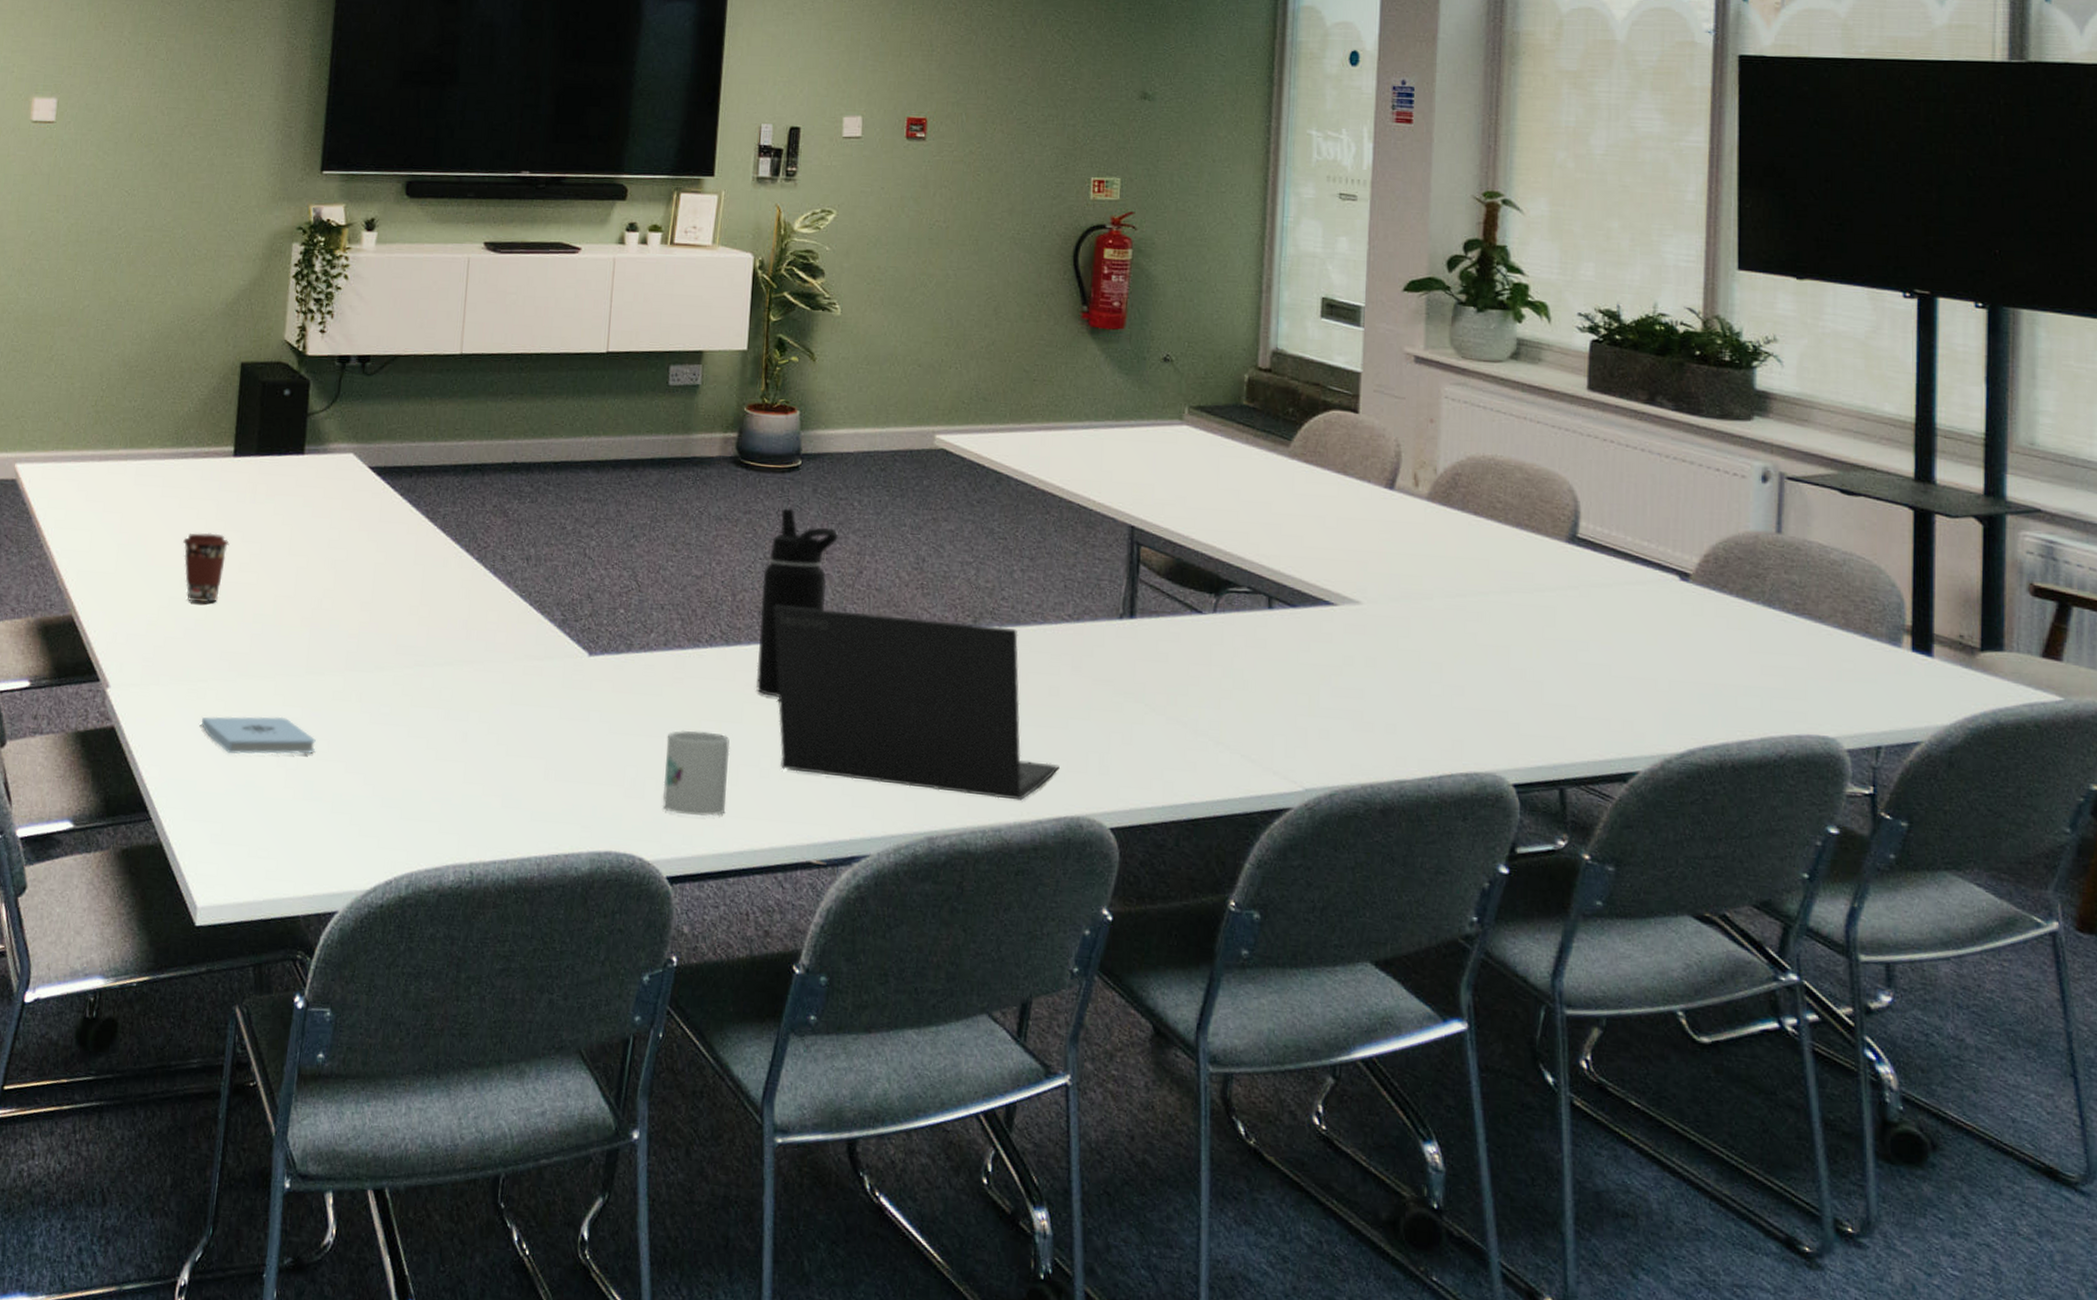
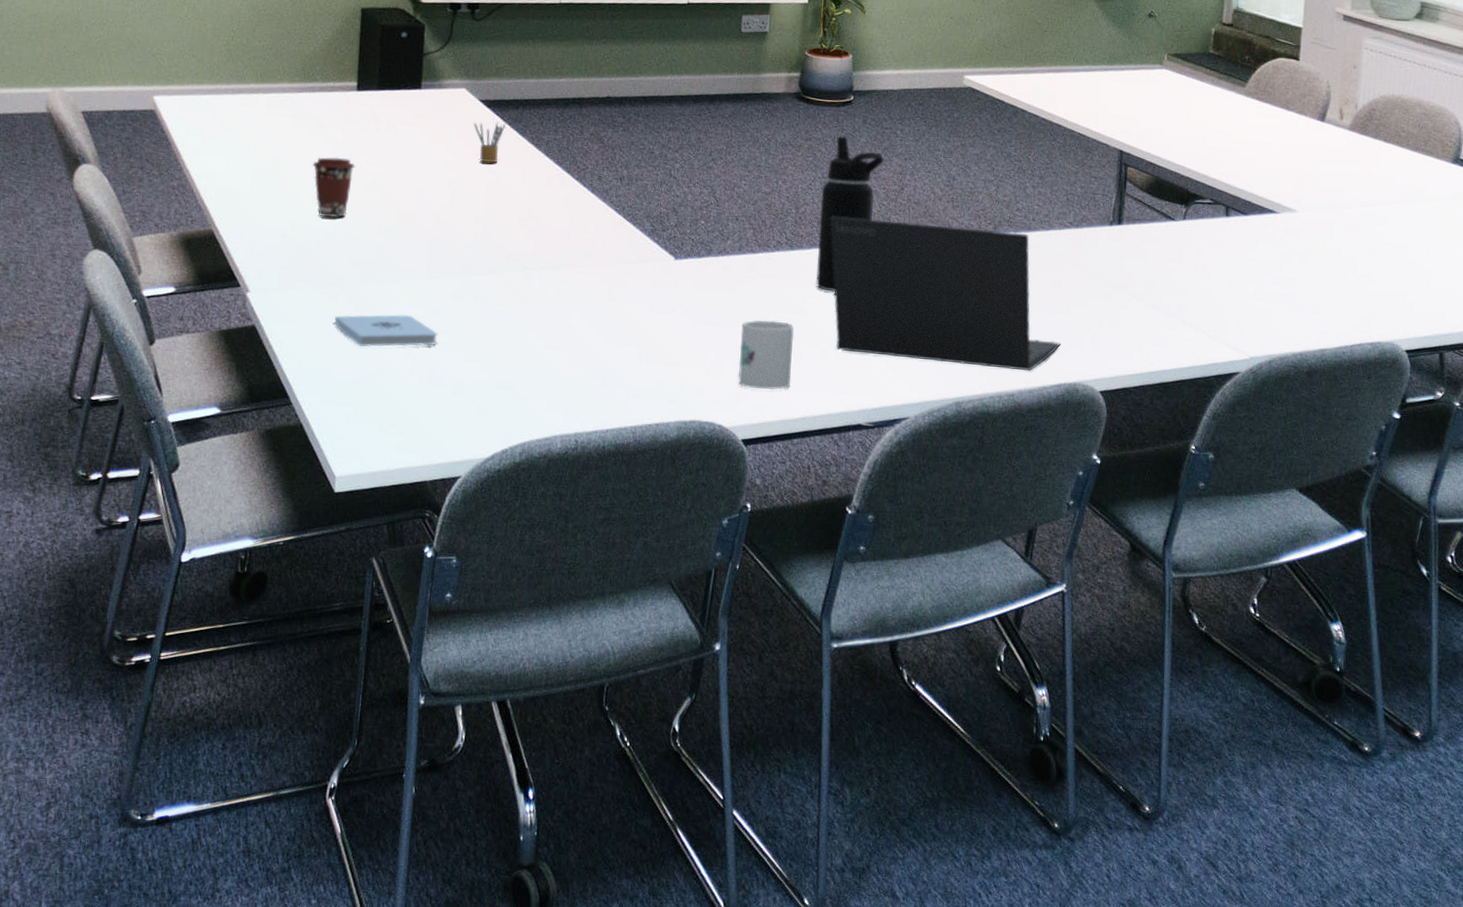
pencil box: none [362,492,398,541] -> present [474,122,507,164]

